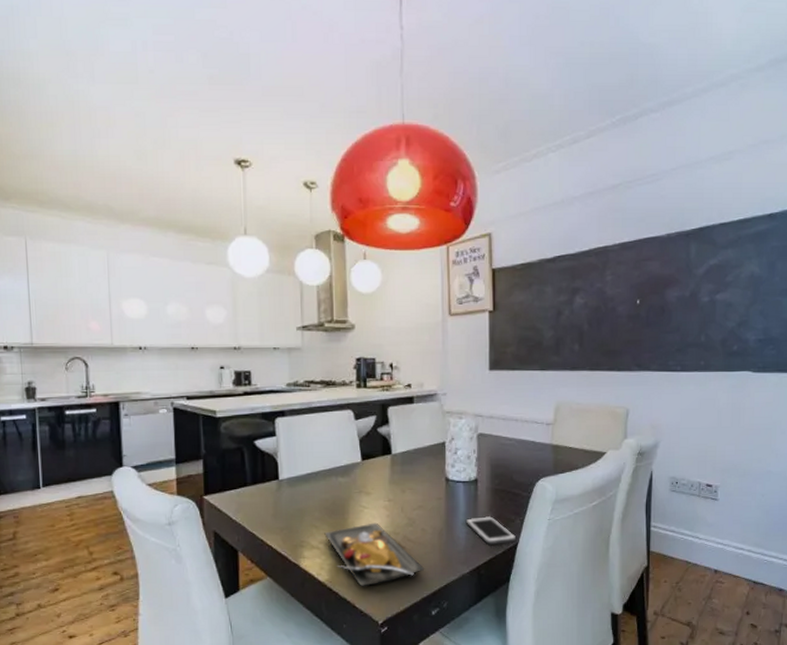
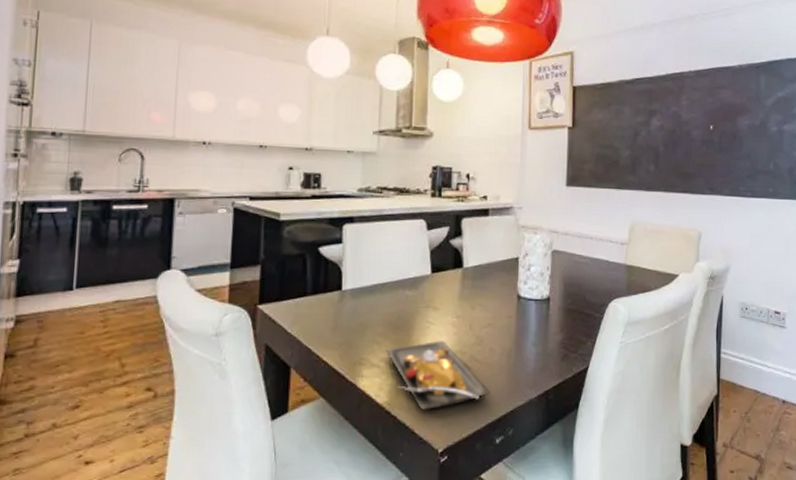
cell phone: present [465,515,517,545] -> none [535,336,587,368]

